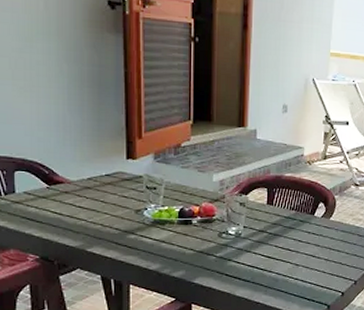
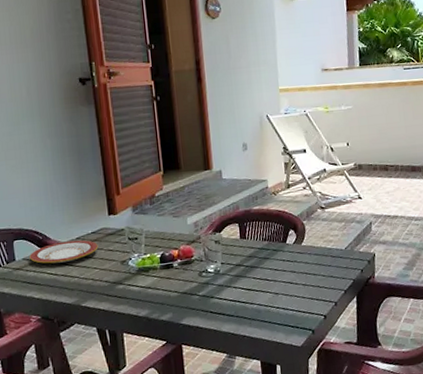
plate: none [32,180,112,203] -> present [30,240,98,264]

